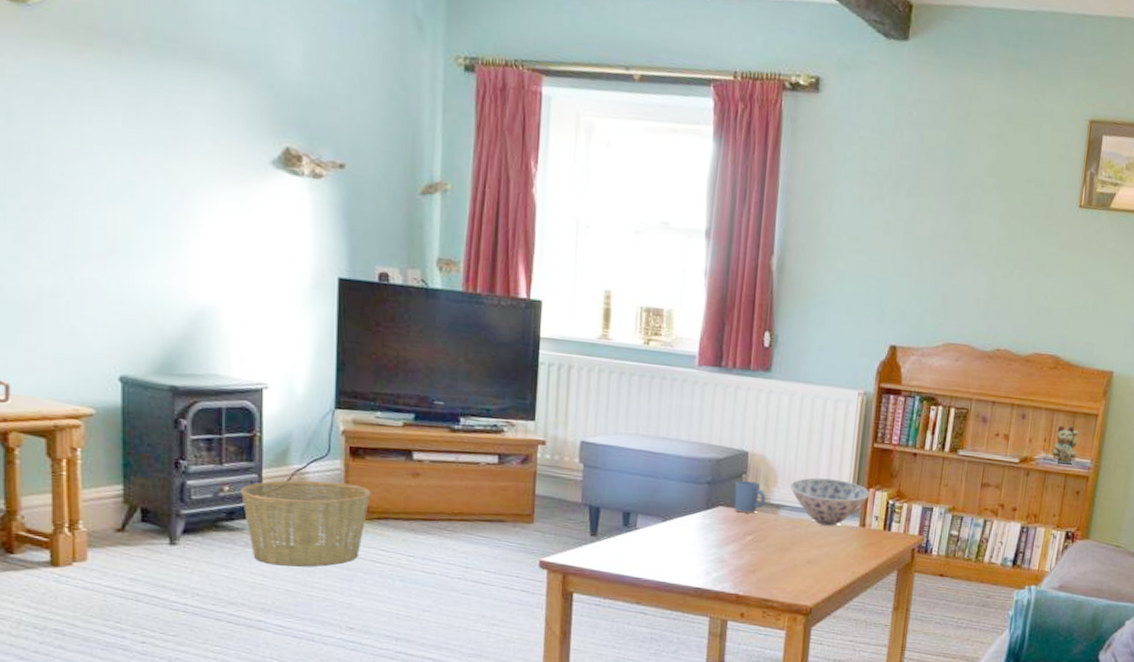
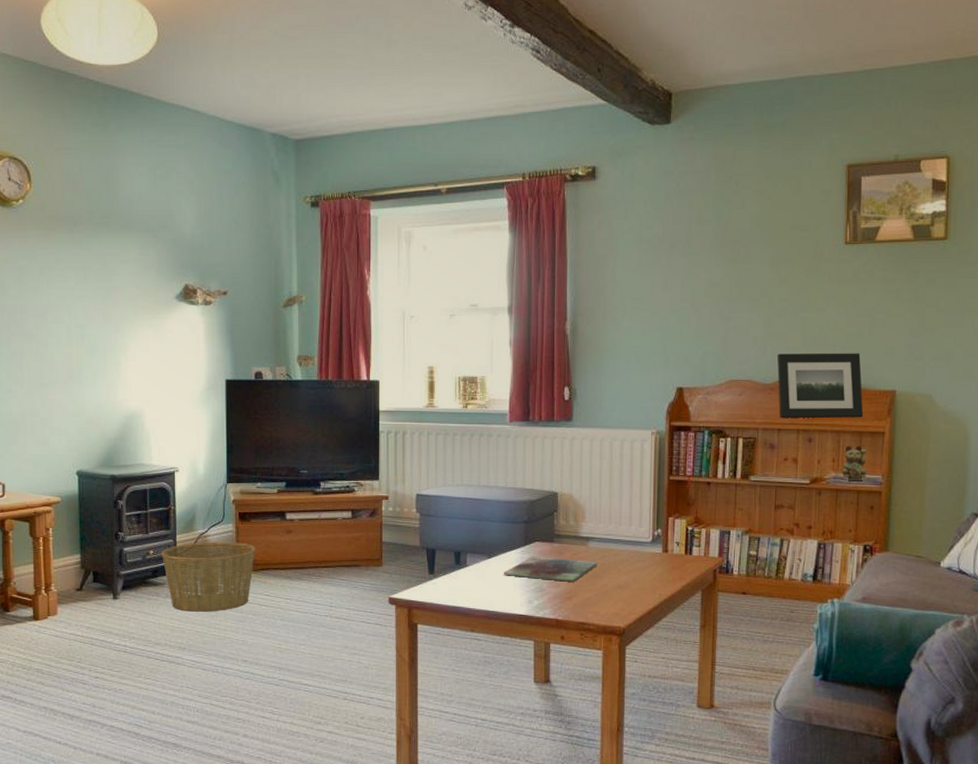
magazine: none [680,522,787,554] -> present [504,556,597,582]
mug: present [734,481,766,514] -> none [548,518,576,547]
bowl: present [790,477,870,526] -> none [597,511,670,553]
picture frame: none [995,319,1083,398] -> present [776,353,864,419]

